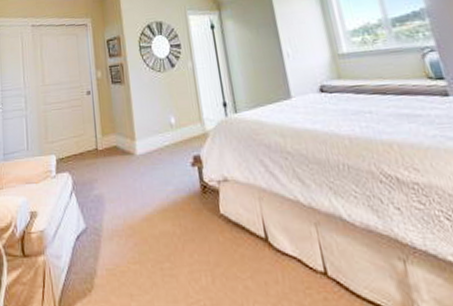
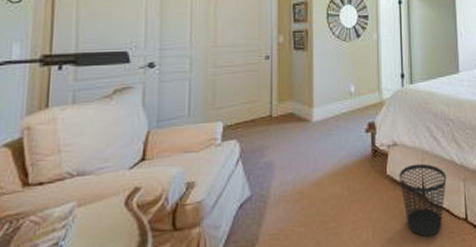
wastebasket: none [234,202,295,289] -> present [399,163,447,236]

